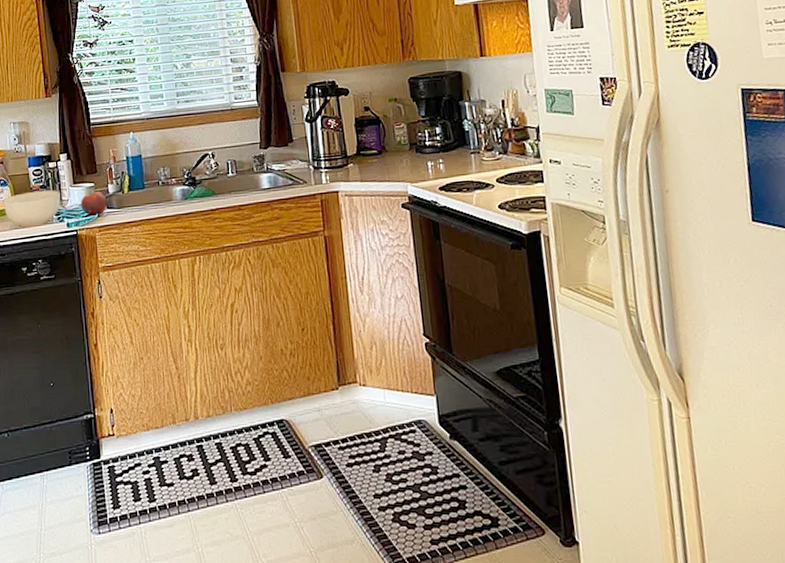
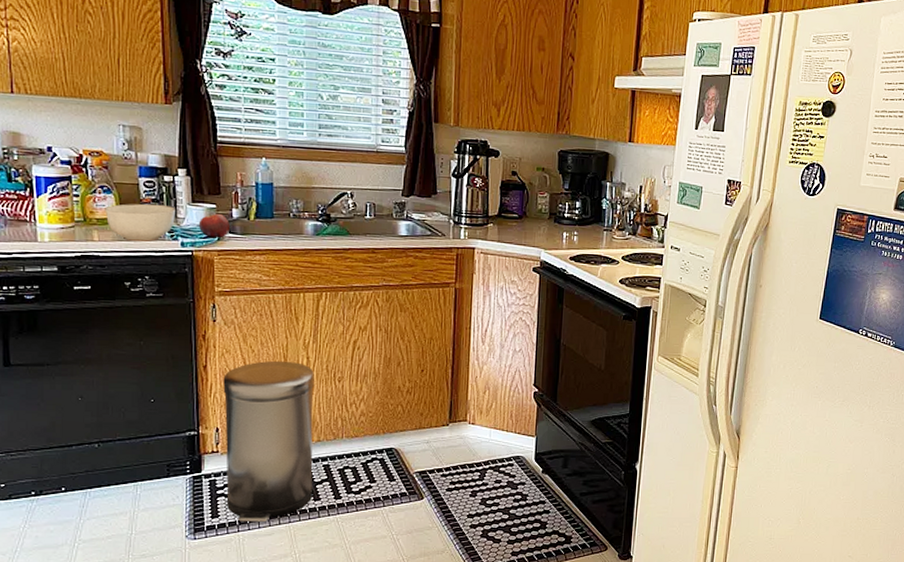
pedal bin: none [113,332,208,512] -> present [223,360,314,522]

